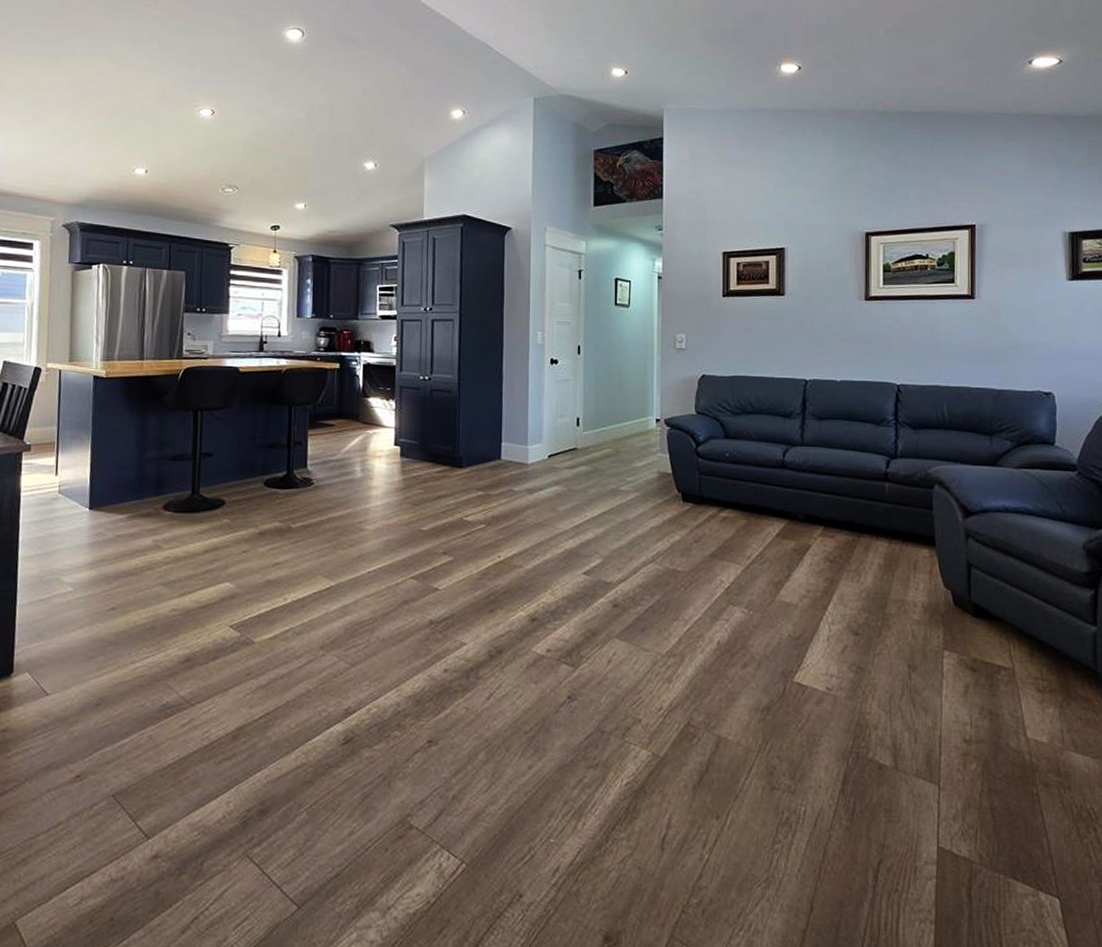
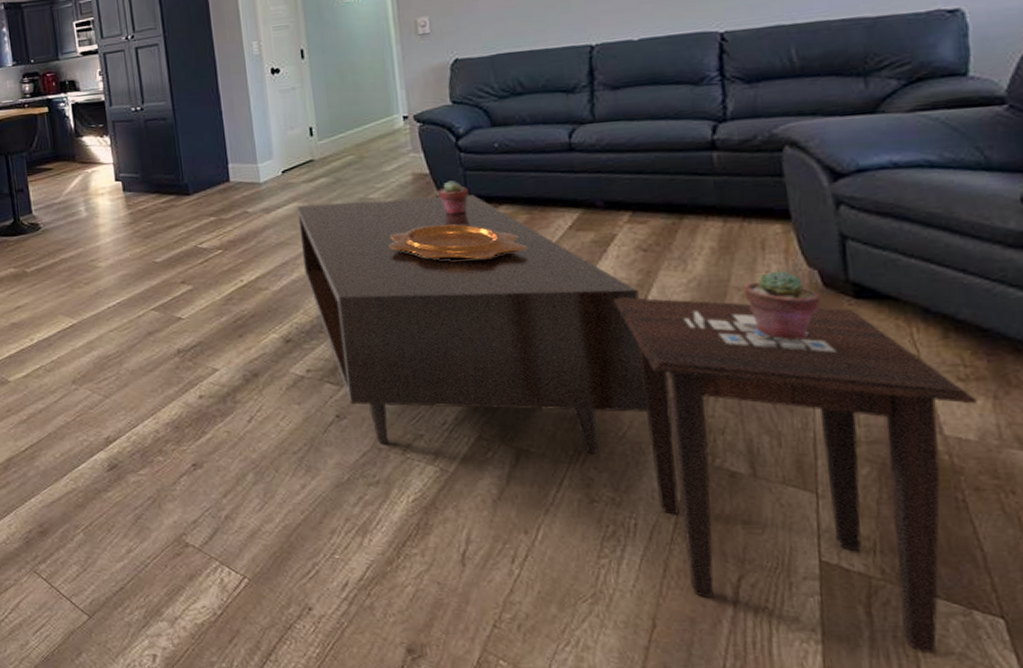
coffee table: none [556,489,824,744] -> present [297,195,647,455]
decorative bowl: none [631,520,743,557] -> present [389,224,527,261]
potted succulent: none [676,482,702,514] -> present [437,180,469,215]
side table: none [805,601,1049,931] -> present [614,297,977,654]
potted succulent: none [899,588,951,649] -> present [743,270,820,340]

